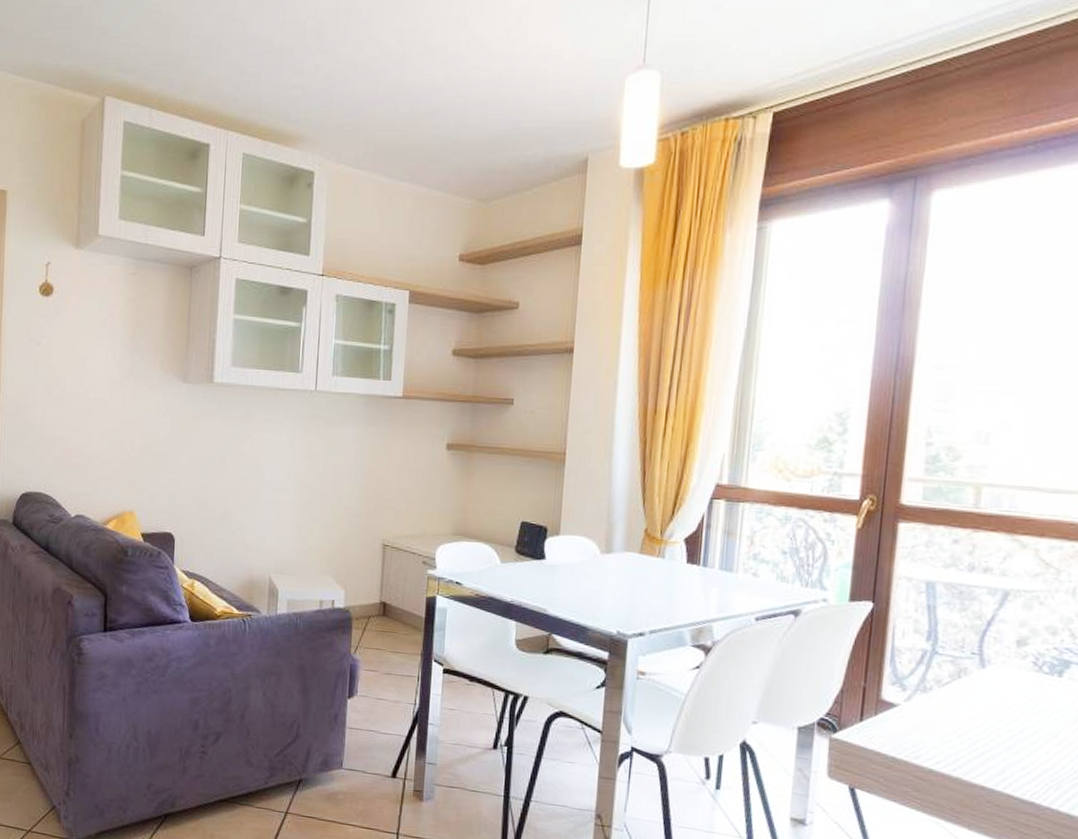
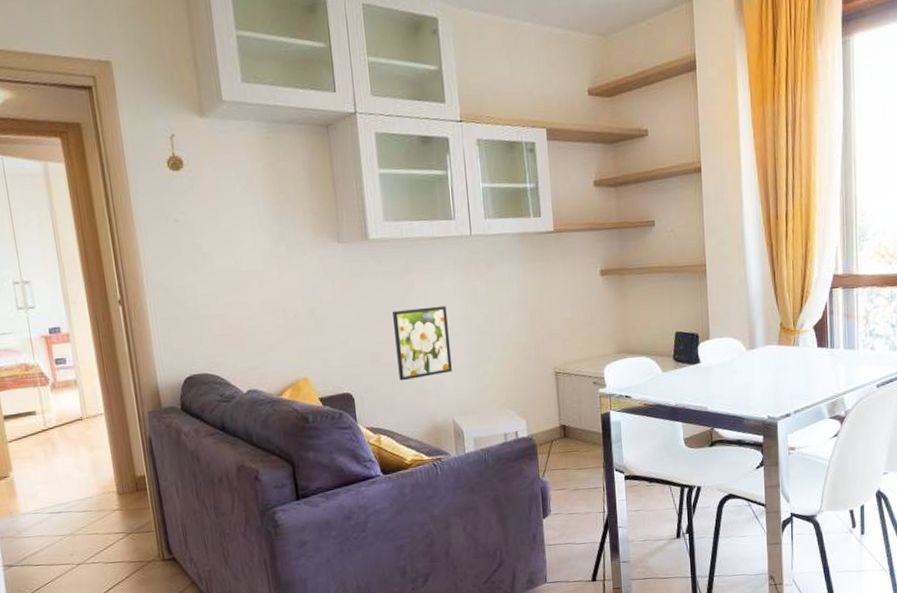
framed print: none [222,457,280,529] -> present [393,306,452,381]

